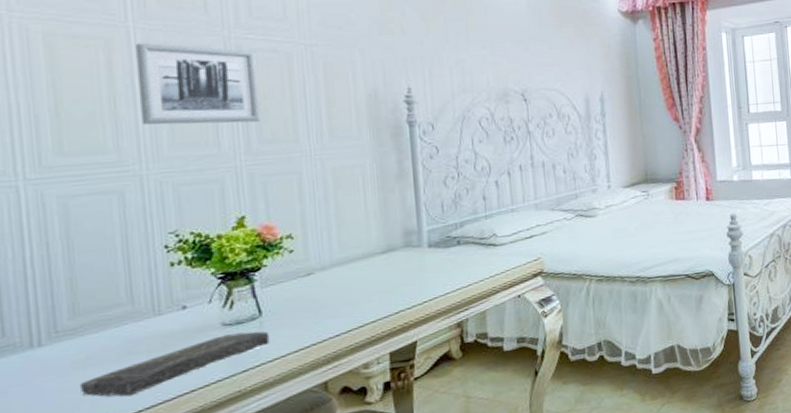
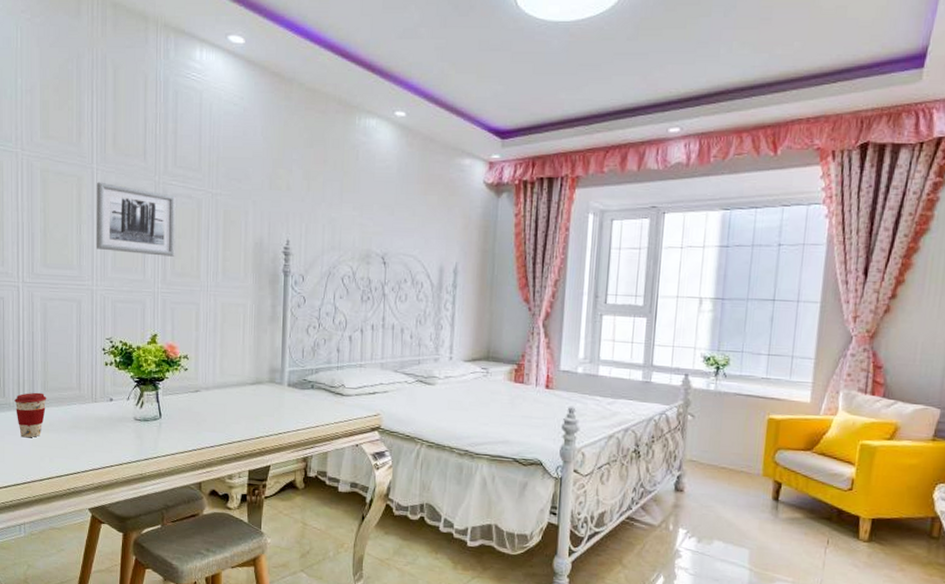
coffee cup: none [23,319,79,385] -> present [15,392,47,438]
book: present [80,331,270,397] -> none [45,427,165,460]

